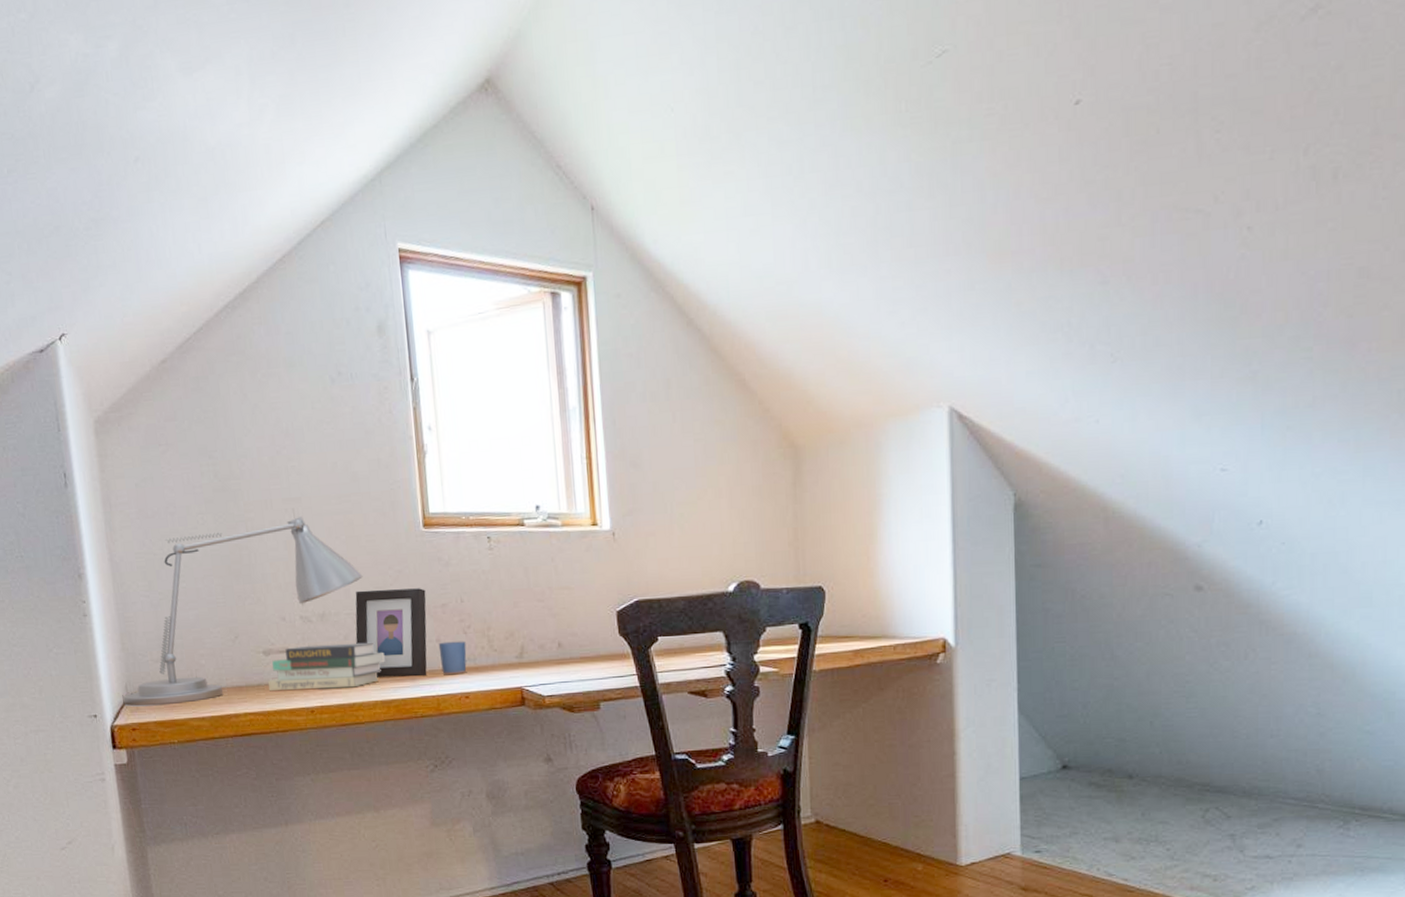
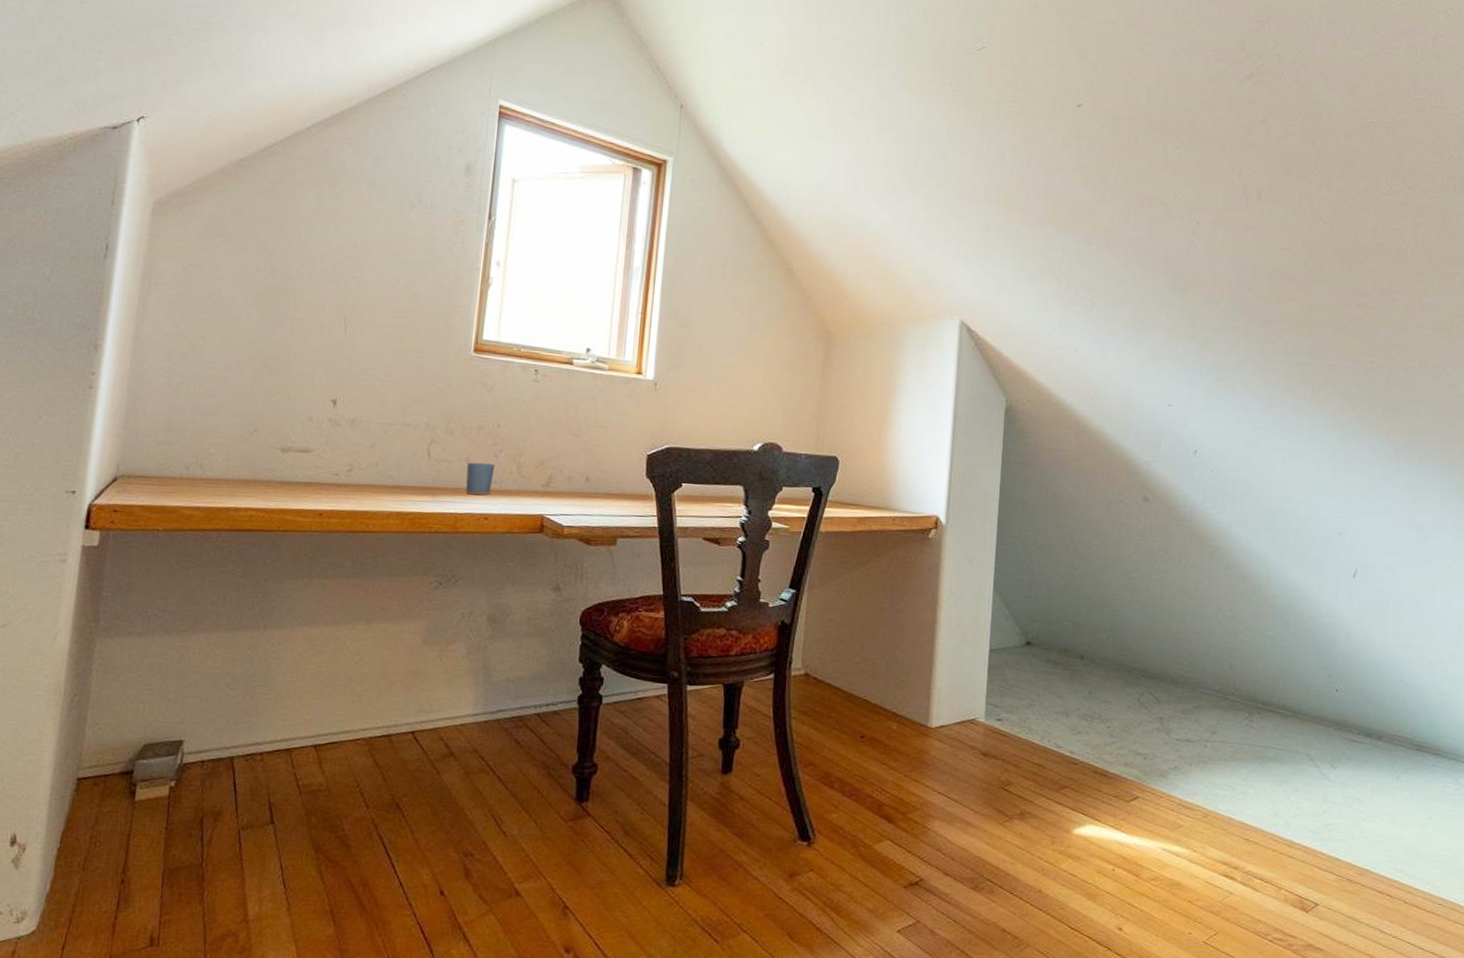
desk lamp: present [122,517,363,707] -> none [110,324,403,491]
books: present [268,643,385,692] -> none [278,448,410,496]
picture frame: present [355,588,427,679] -> none [382,402,464,493]

